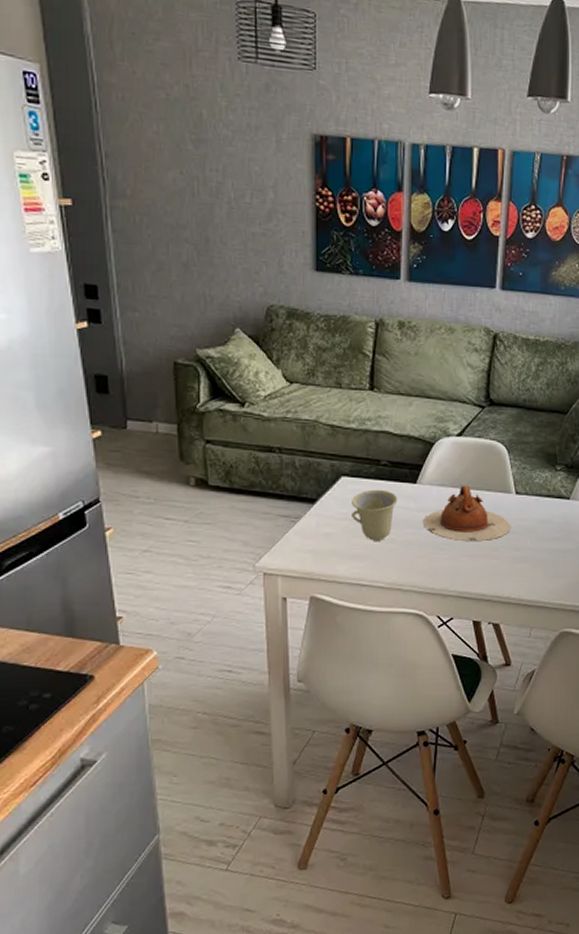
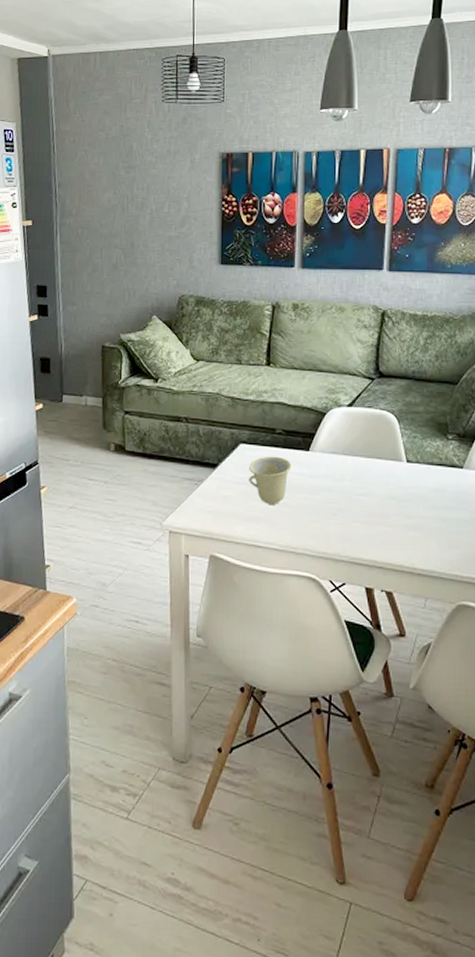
teapot: present [423,485,511,542] -> none [316,453,403,509]

